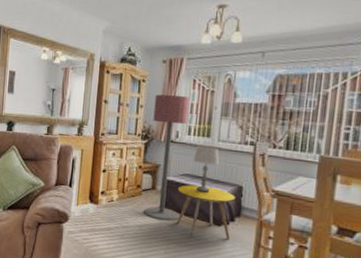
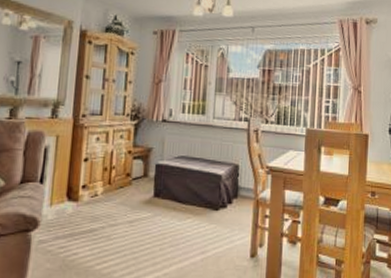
floor lamp: present [144,94,190,221] -> none [135,68,184,212]
side table: present [176,185,235,240] -> none [172,167,232,227]
table lamp: present [193,145,220,193] -> none [188,124,216,175]

